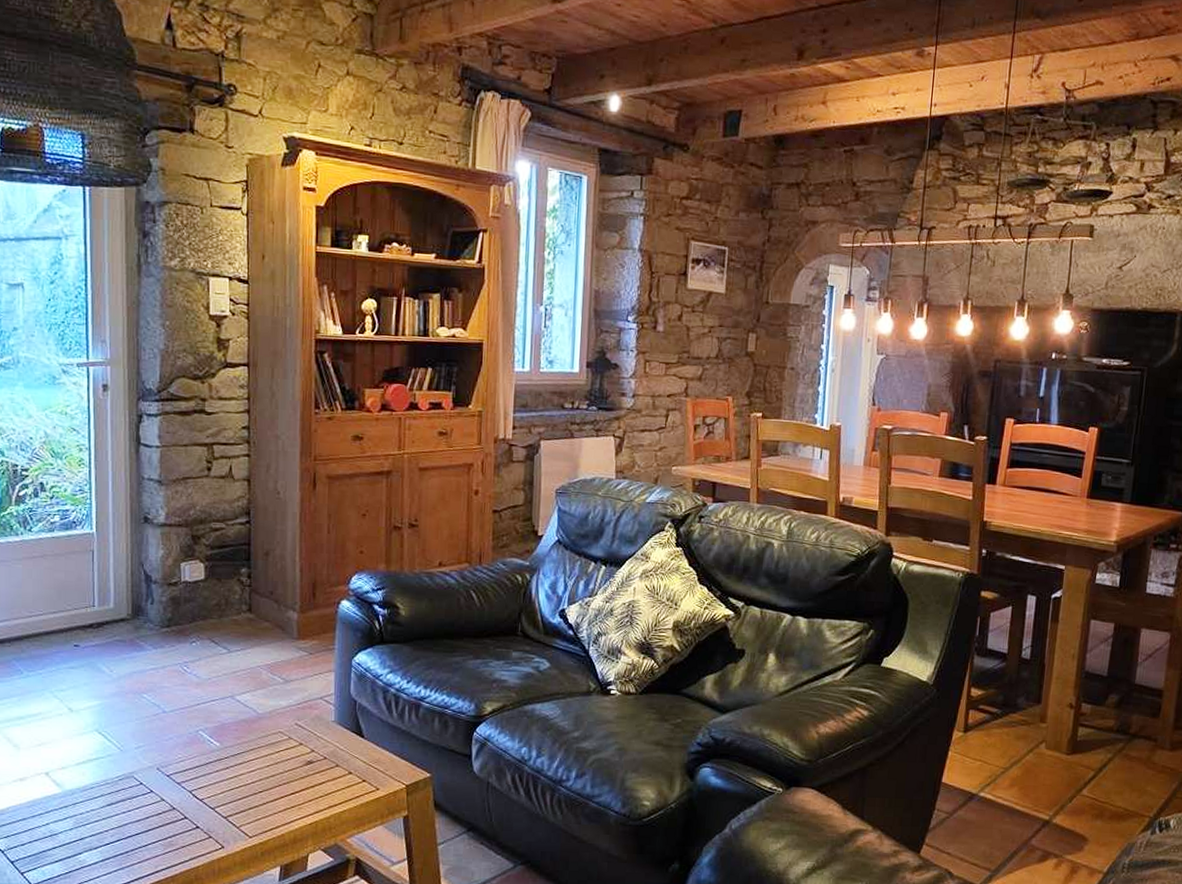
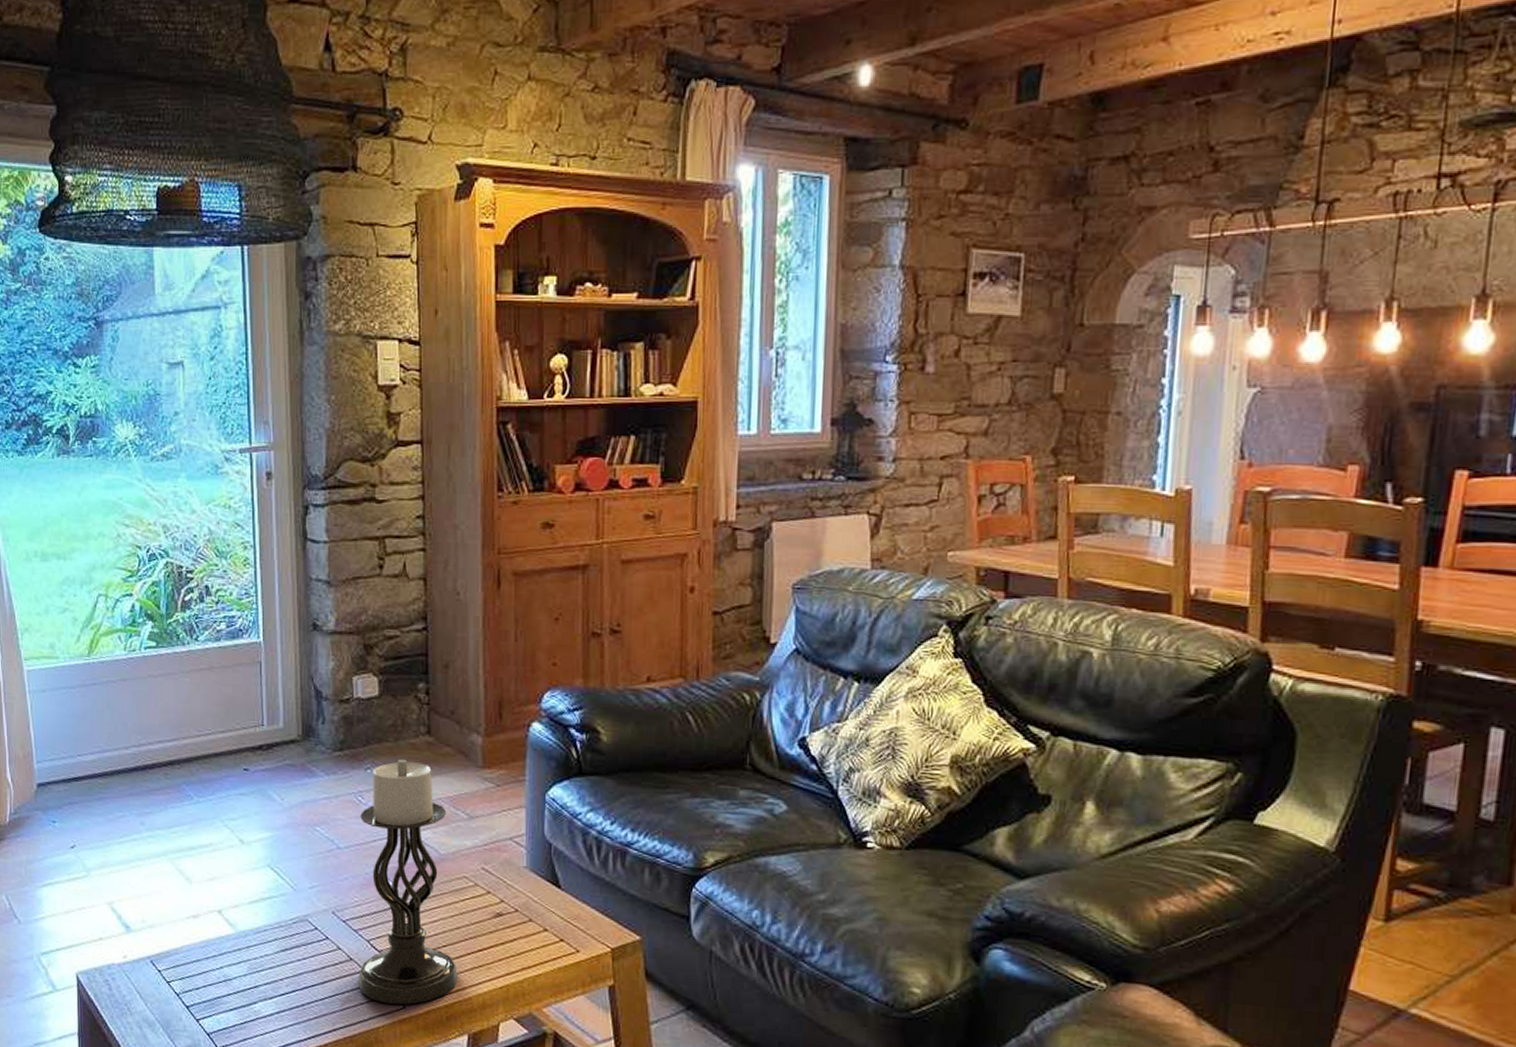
candle holder: none [180,633,272,846] -> present [358,759,458,1005]

